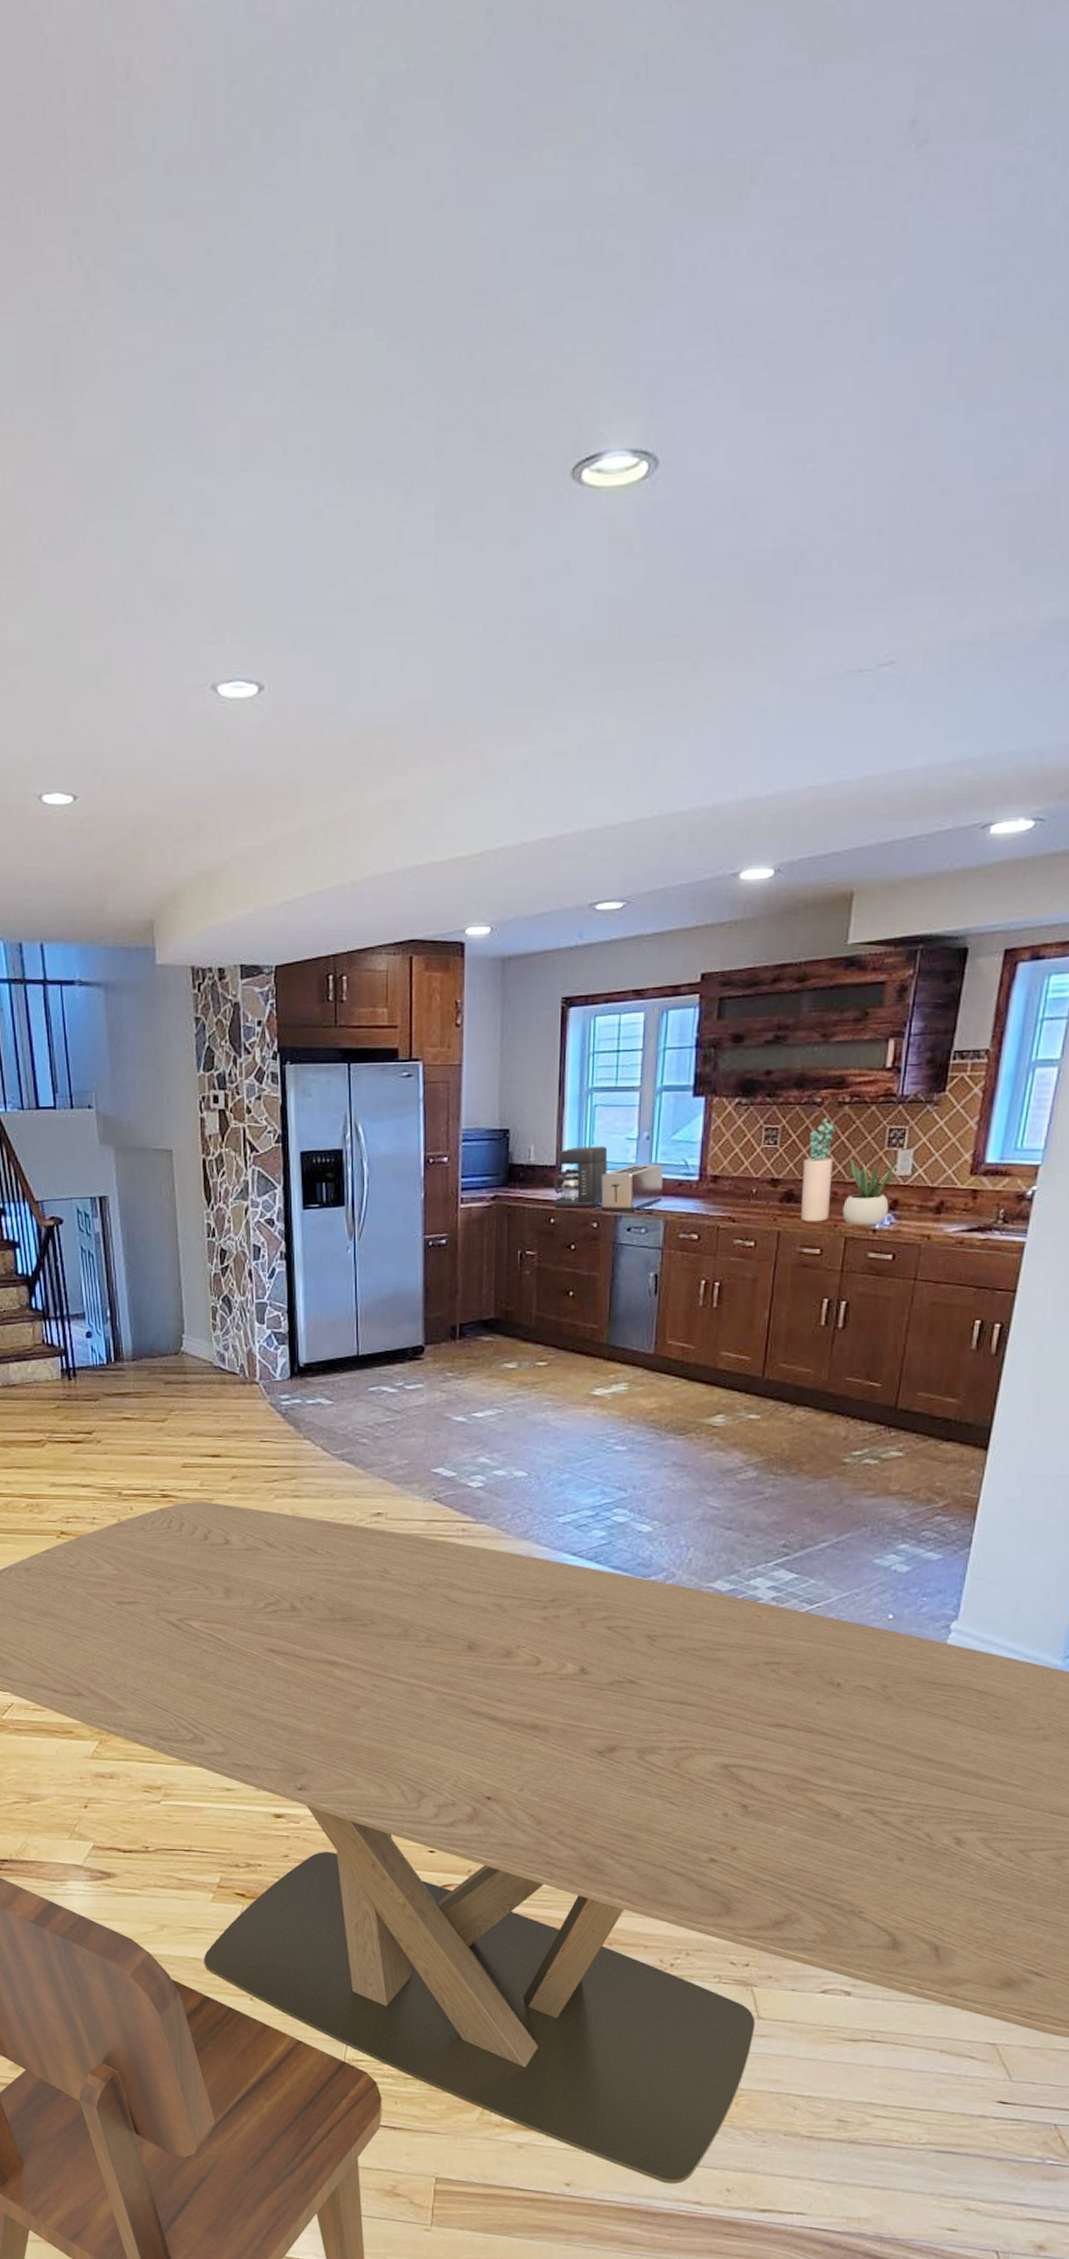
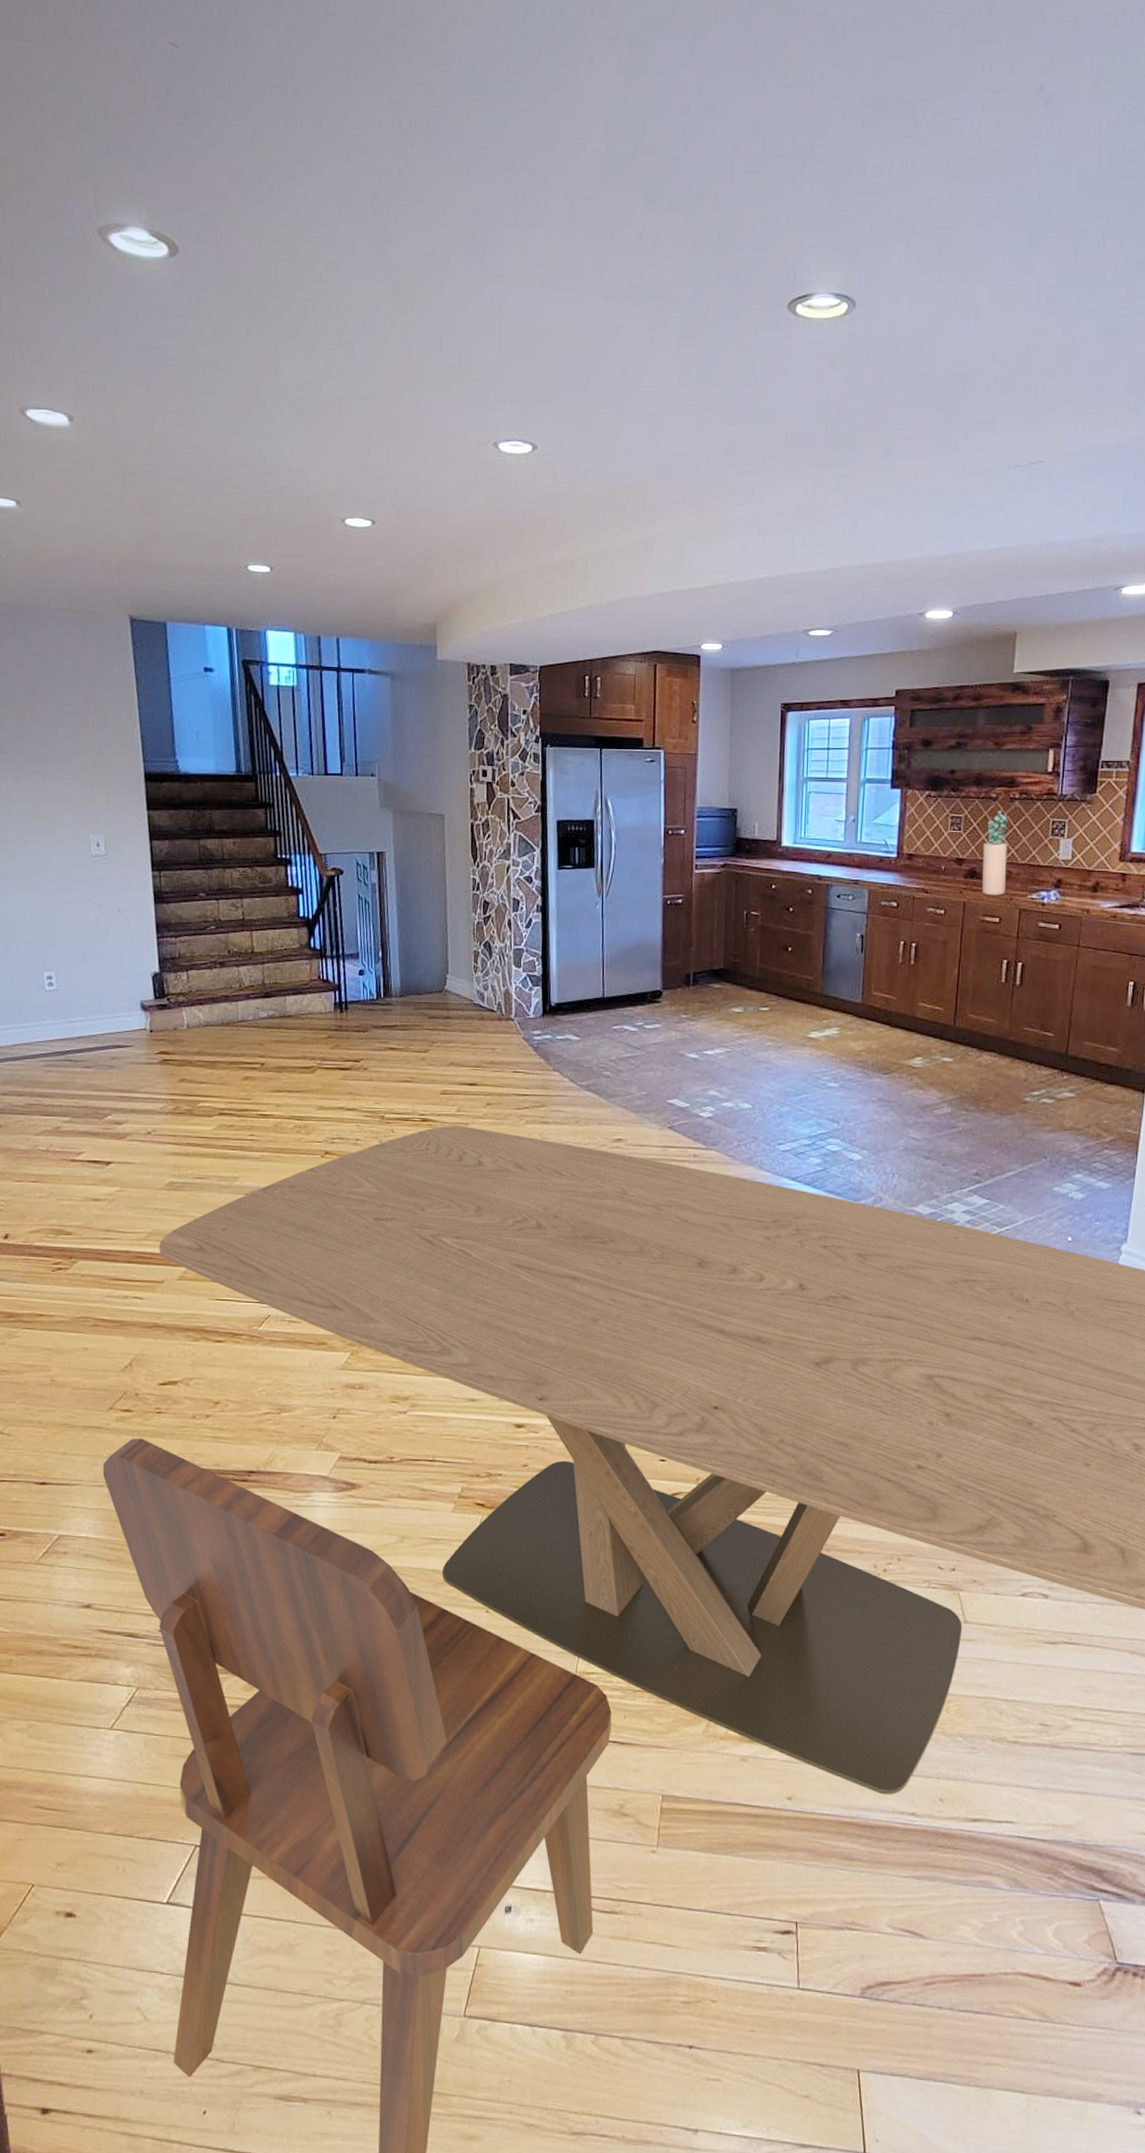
coffee maker: present [553,1146,608,1208] -> none [774,825,820,877]
toaster: present [599,1164,663,1212] -> none [813,842,867,882]
potted plant: present [842,1156,897,1229] -> none [1017,842,1060,903]

